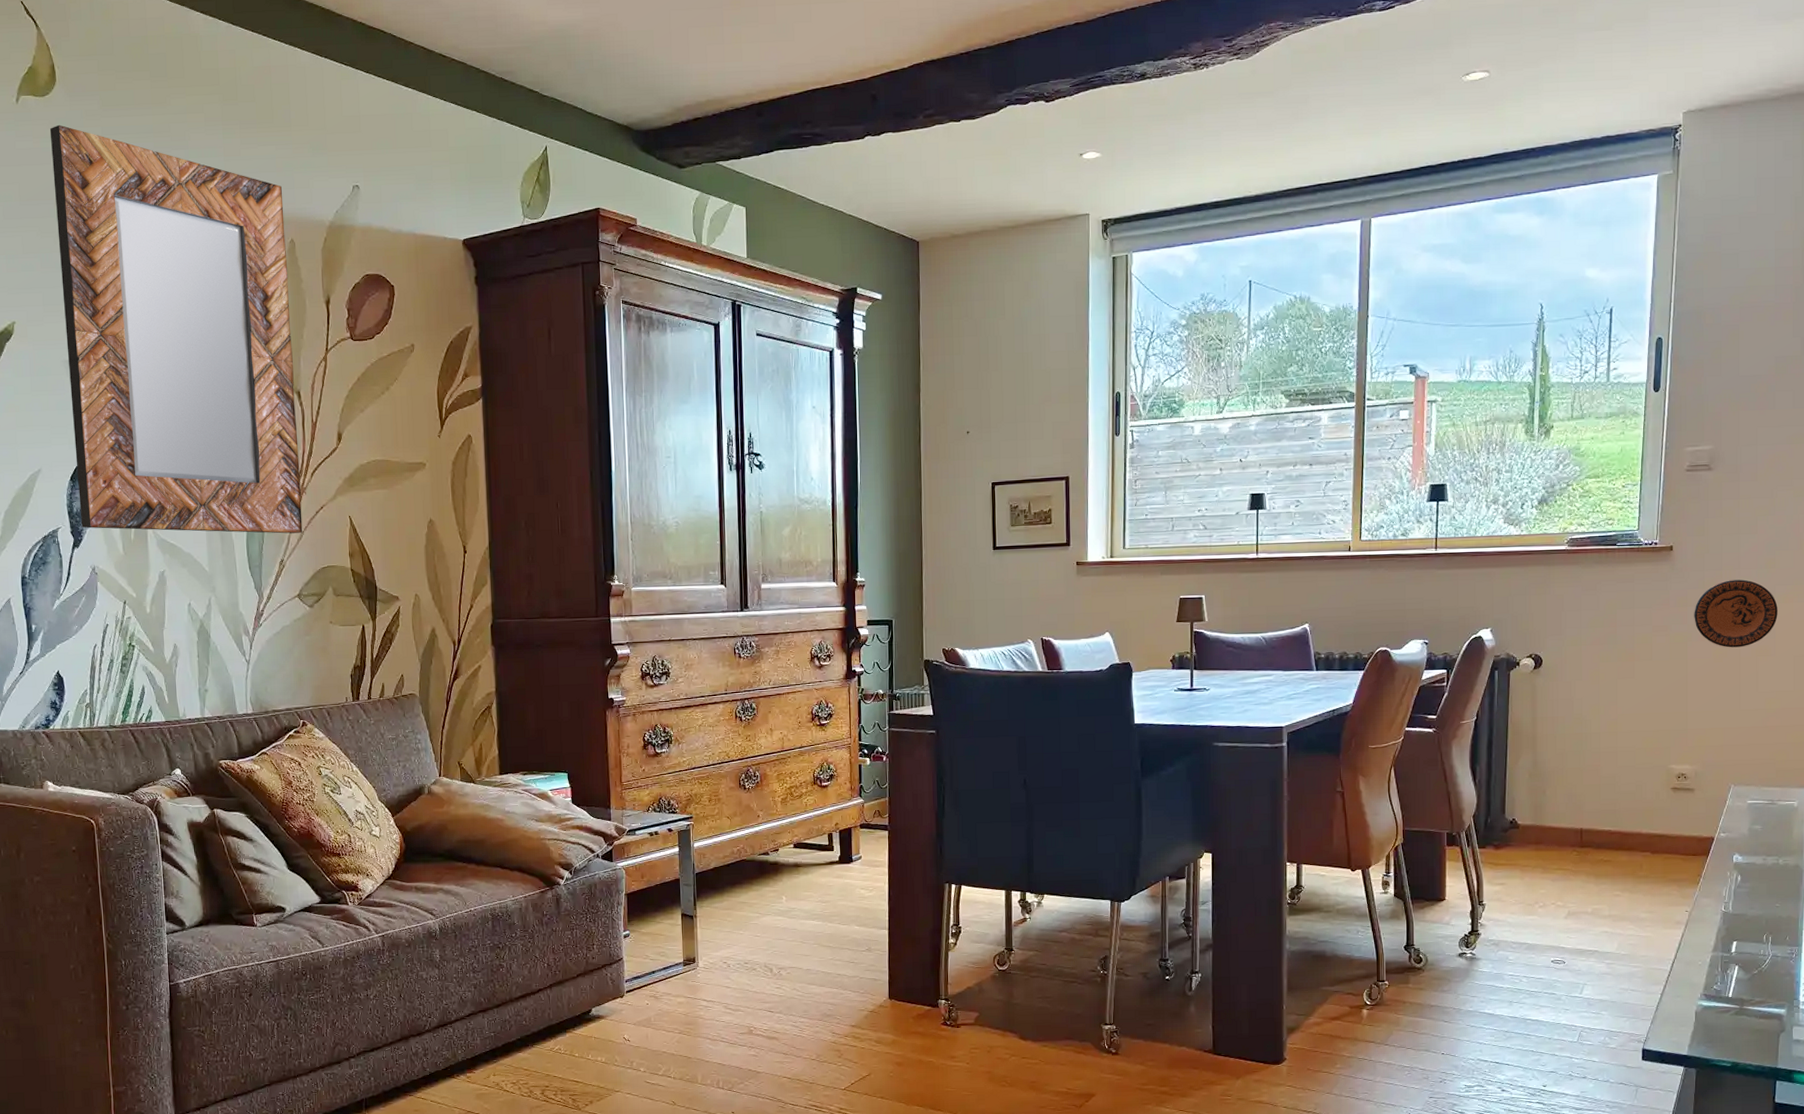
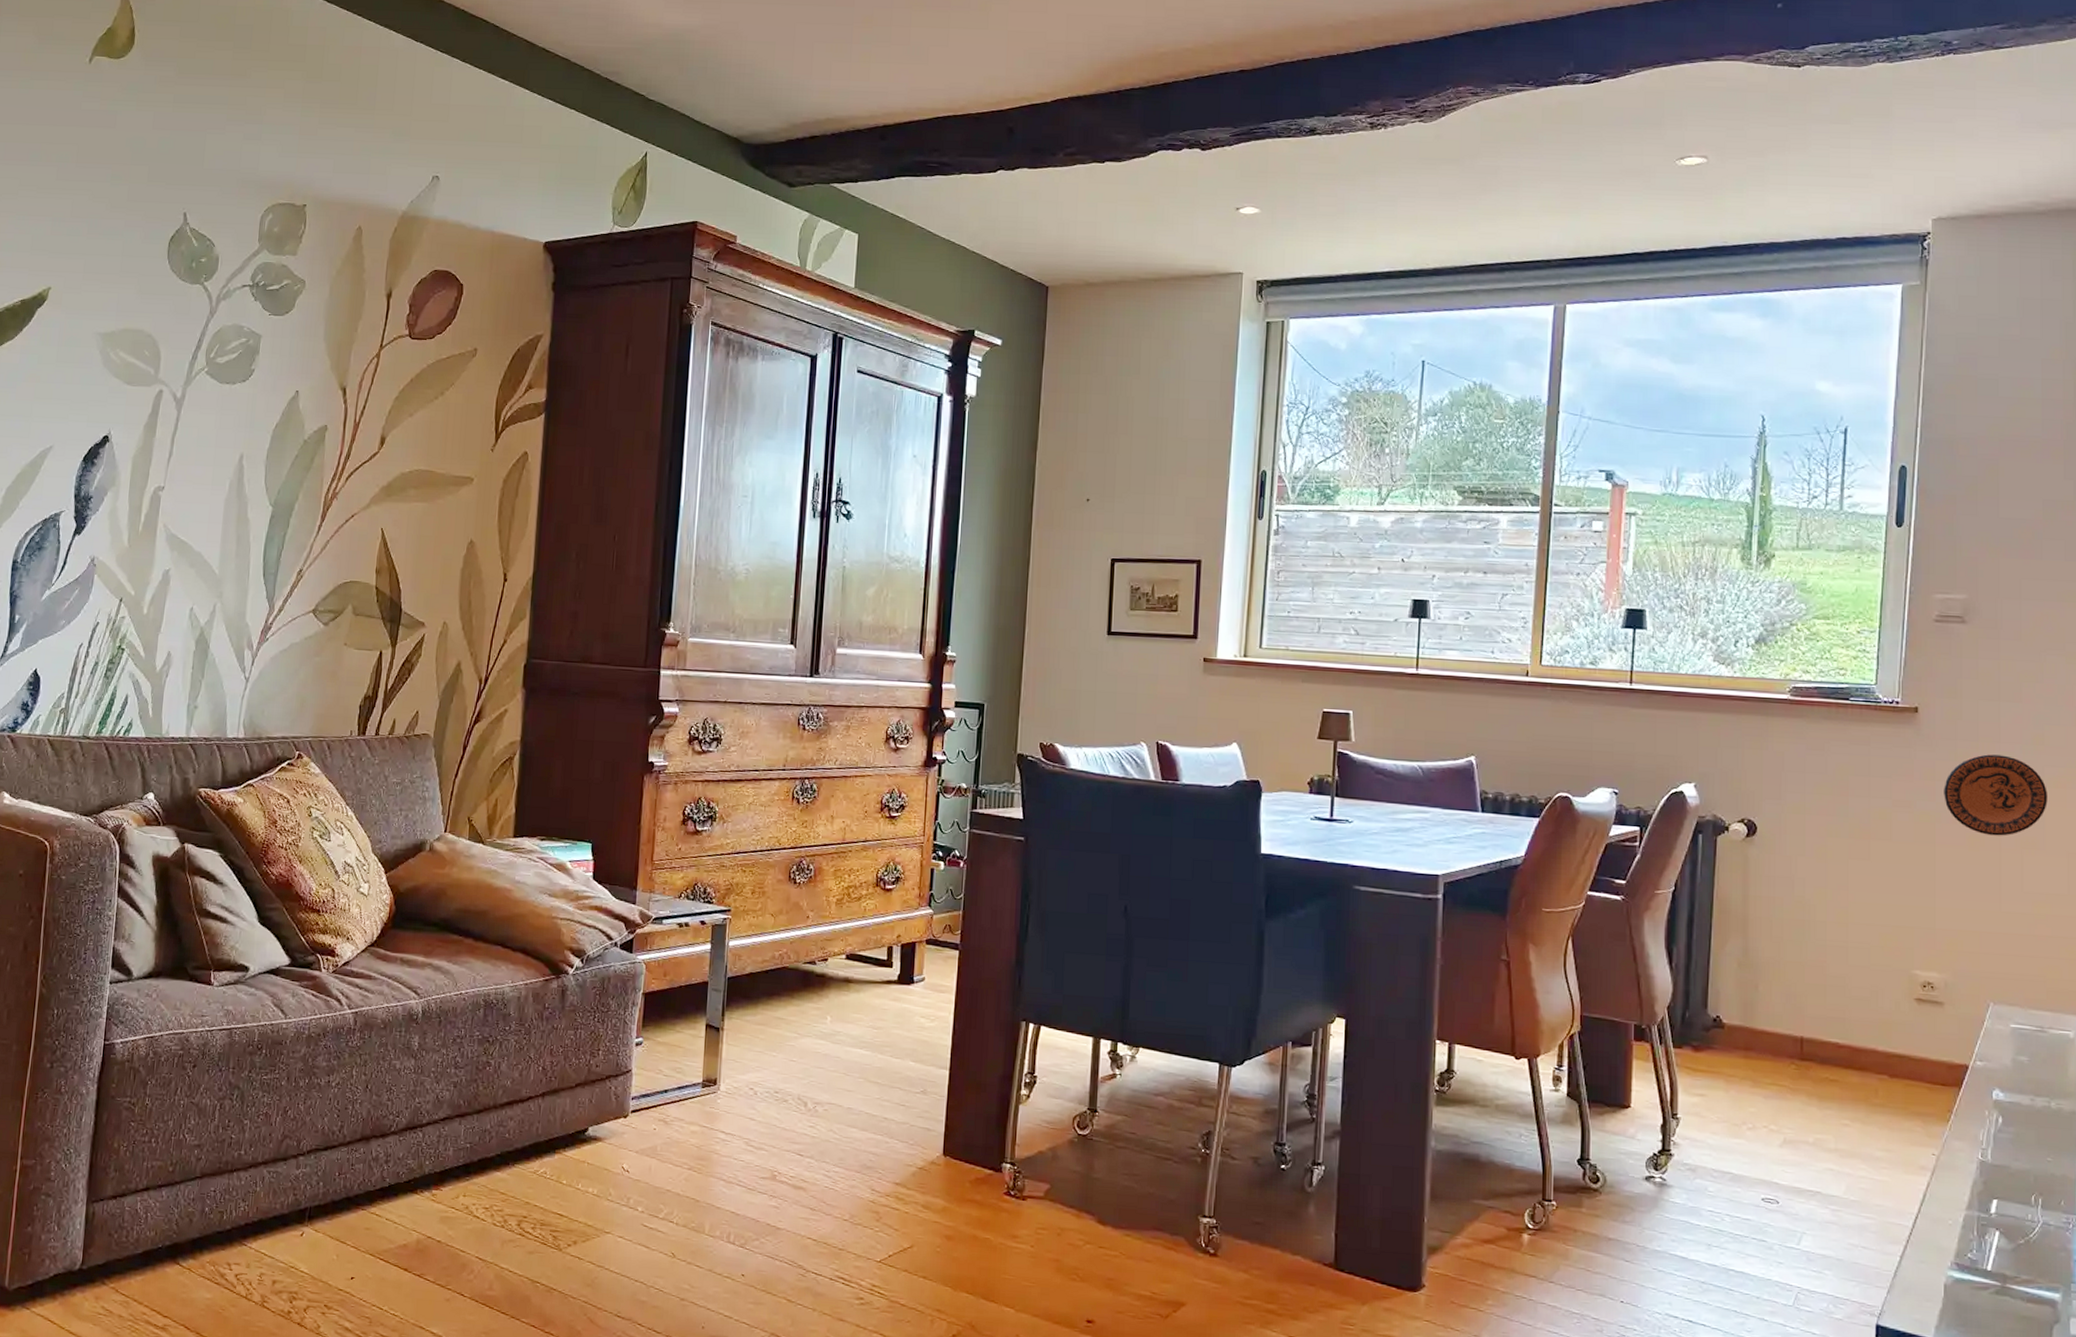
home mirror: present [49,124,303,534] -> none [87,88,356,542]

